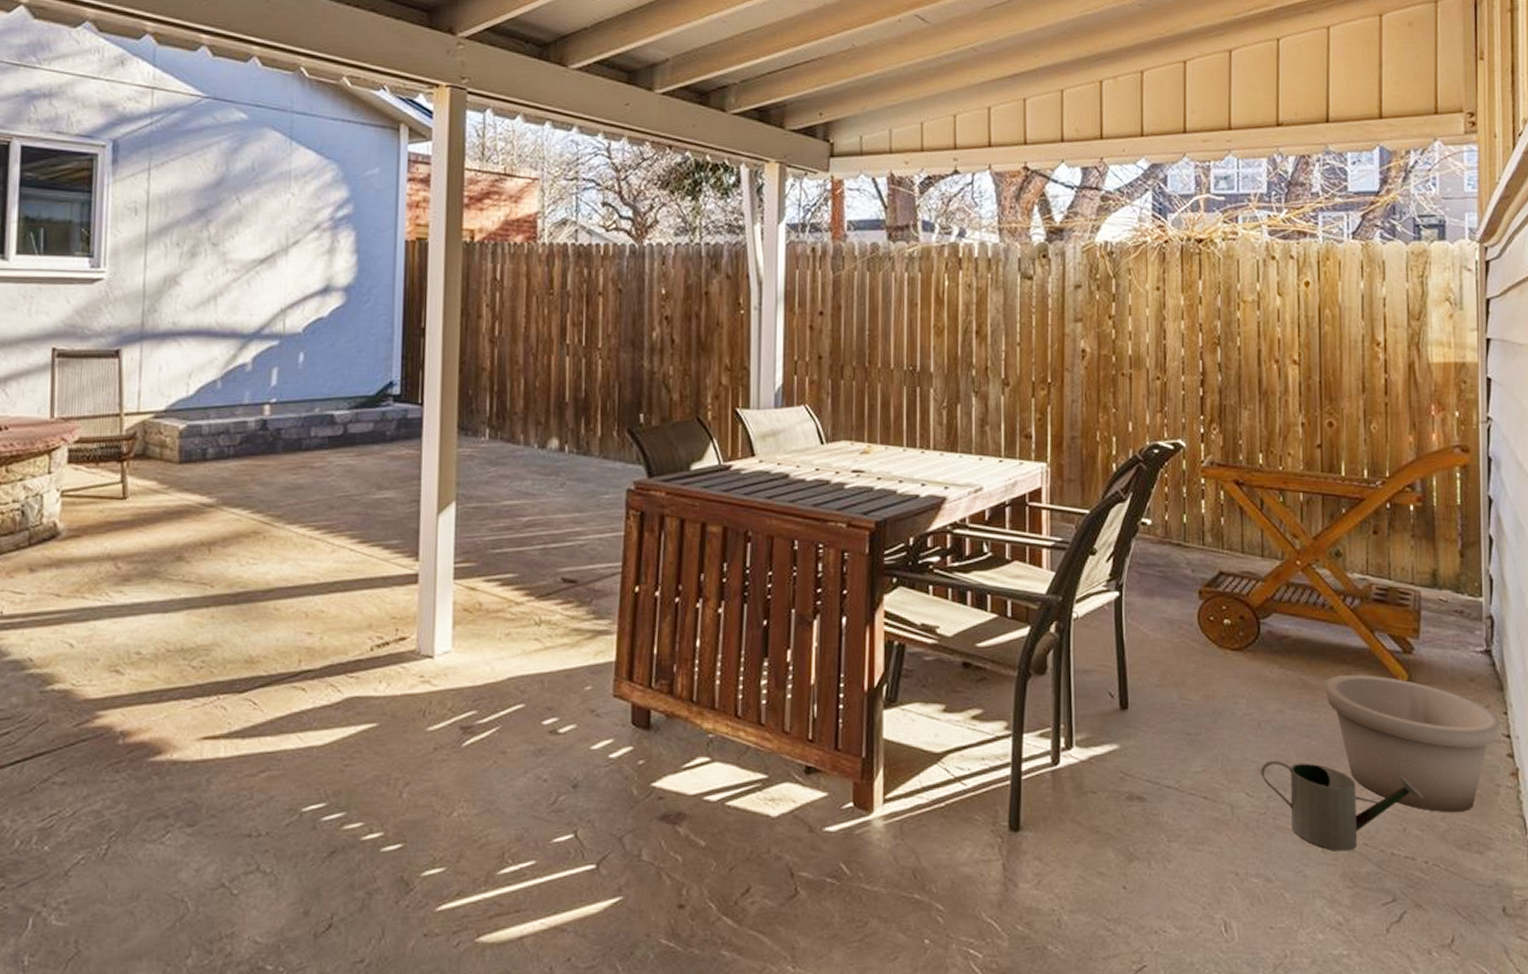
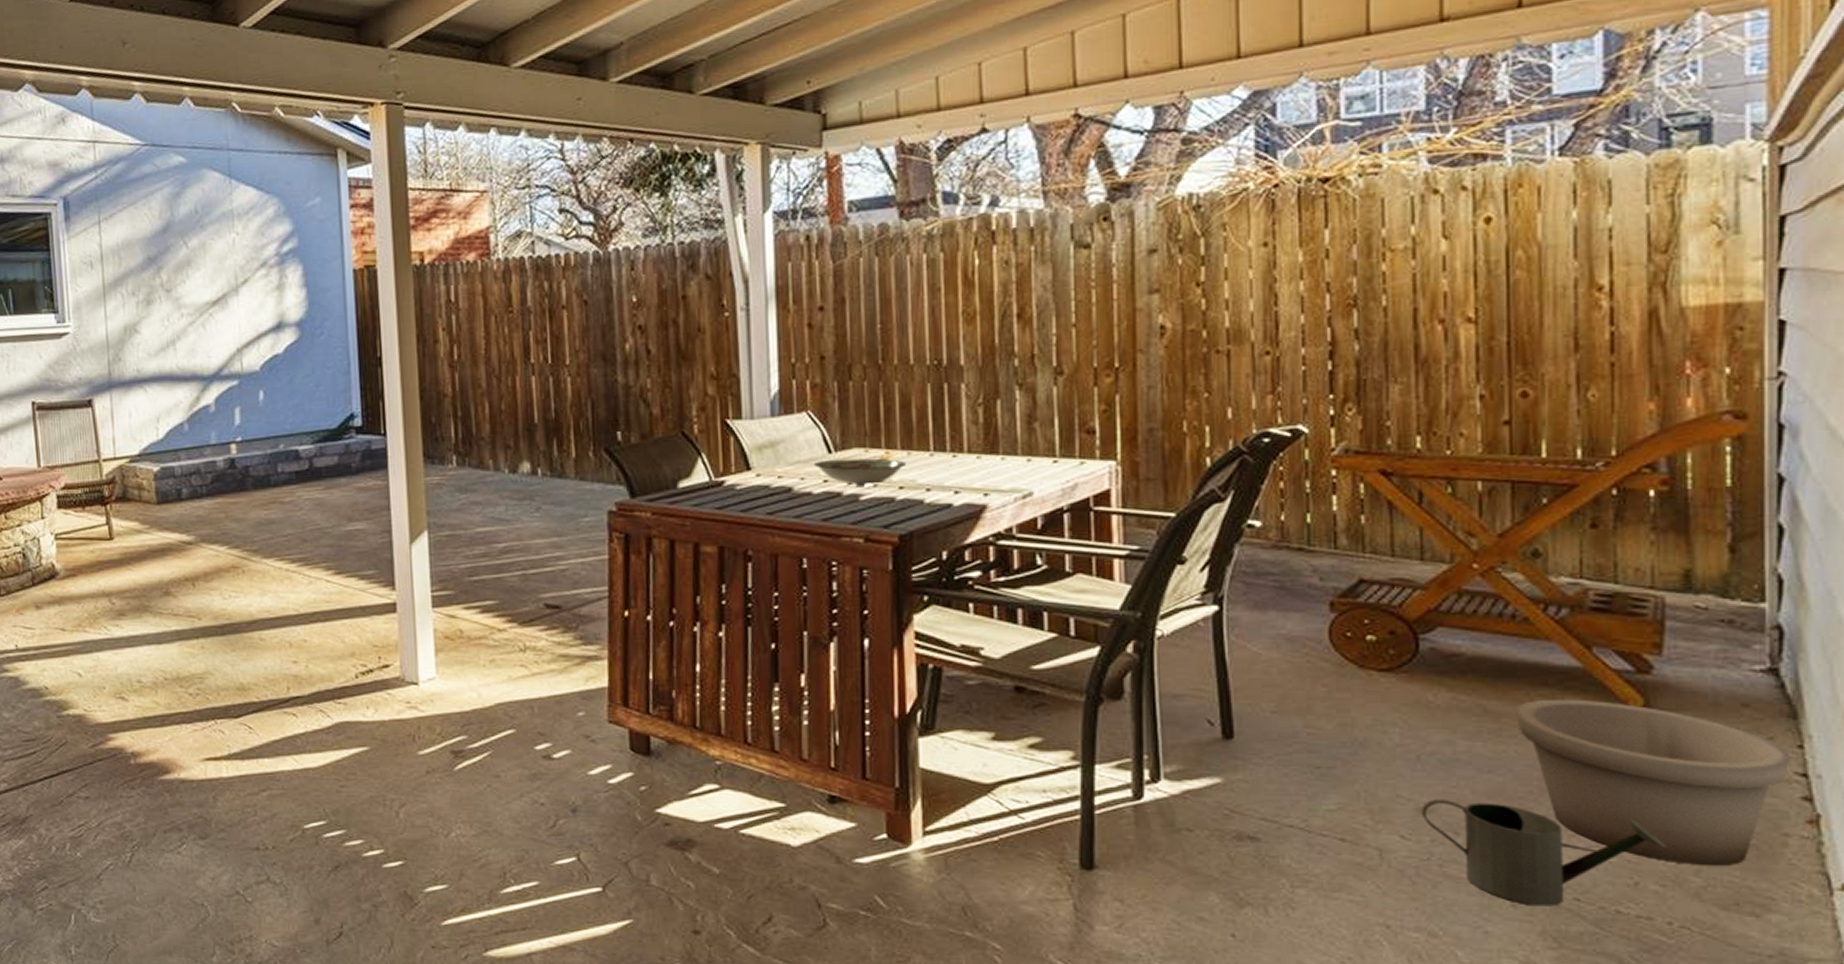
bowl: none [807,450,885,477] -> present [813,458,907,488]

